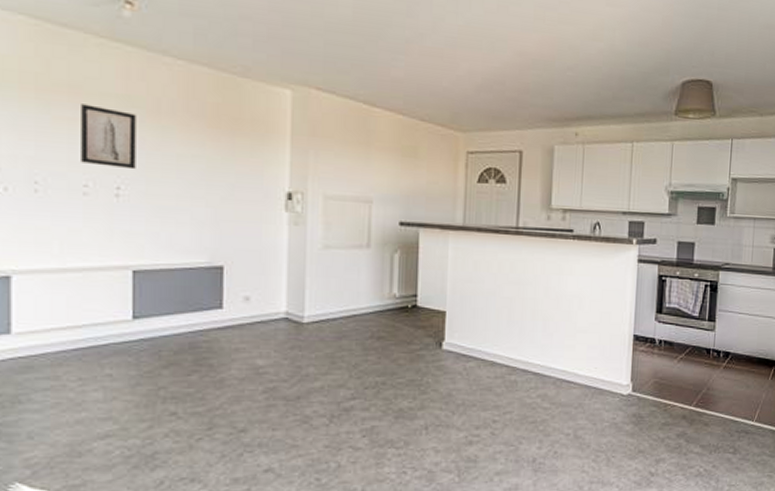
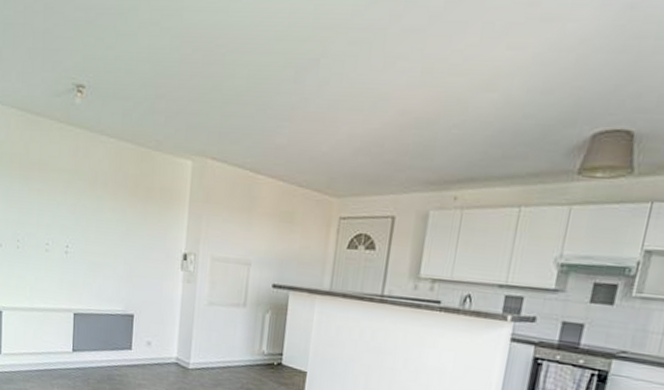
wall art: present [81,104,136,170] -> none [45,178,81,232]

